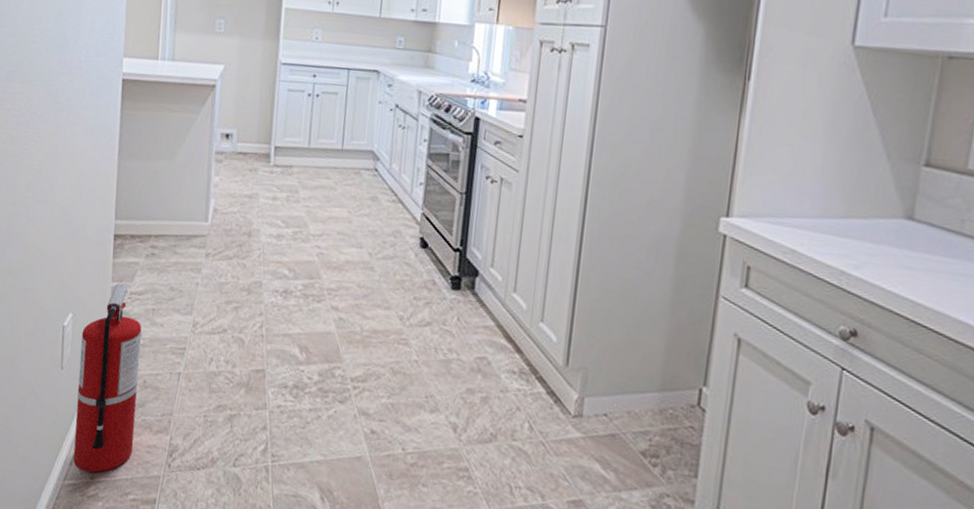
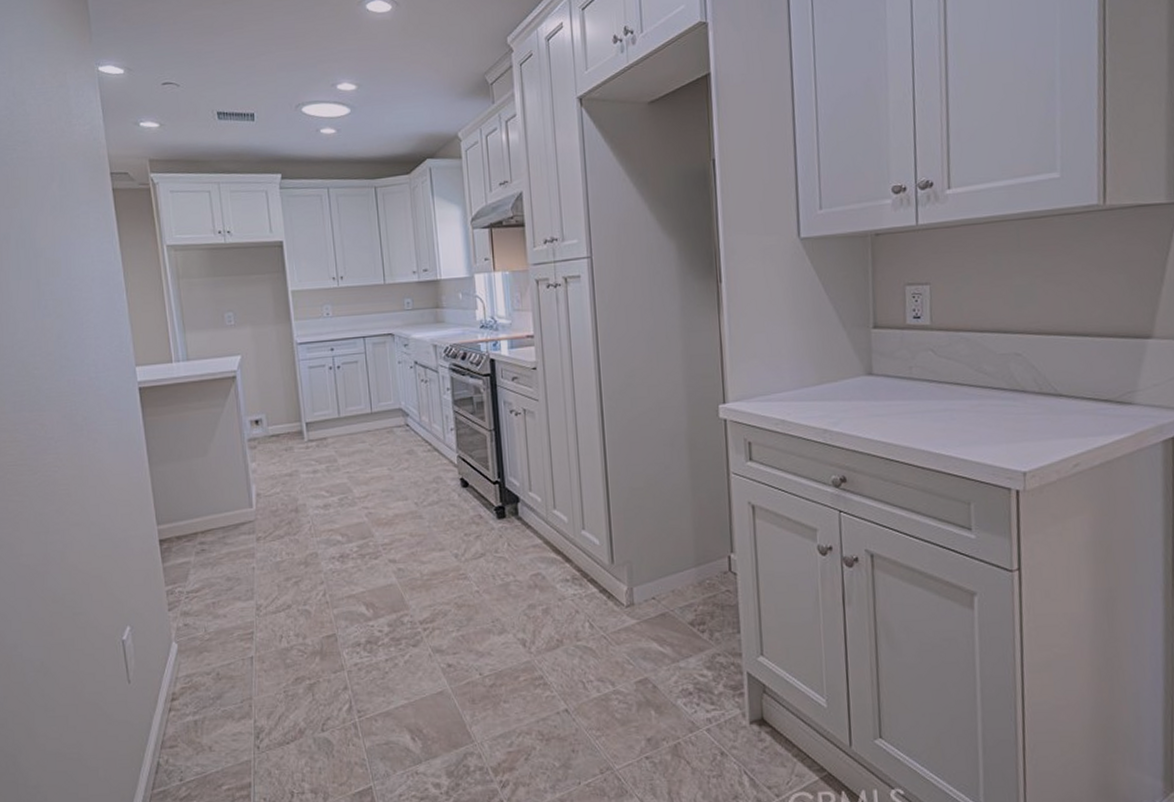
fire extinguisher: present [73,283,142,473] -> none [143,585,218,776]

